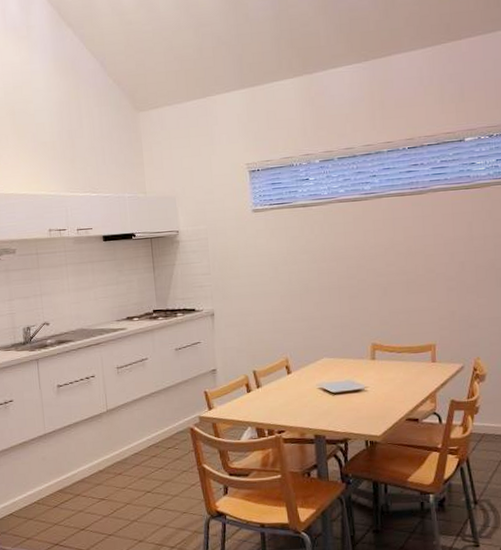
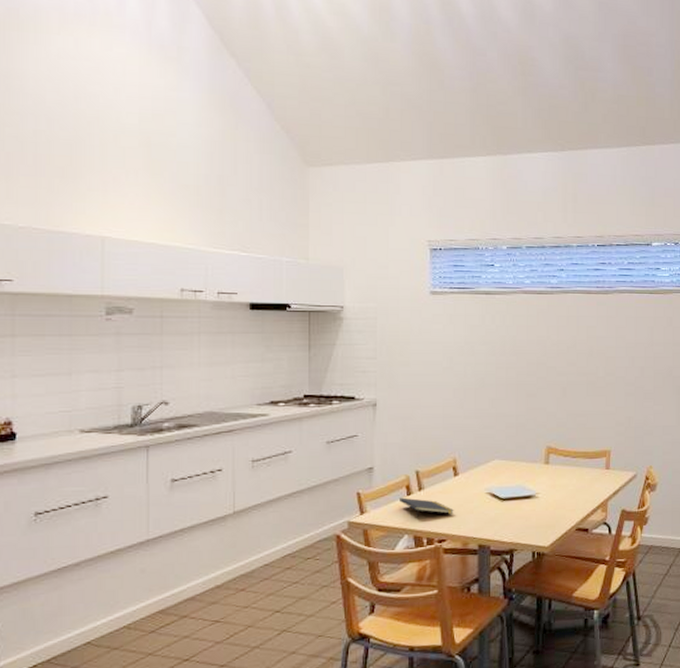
notepad: none [241,394,290,412] -> present [400,497,454,518]

